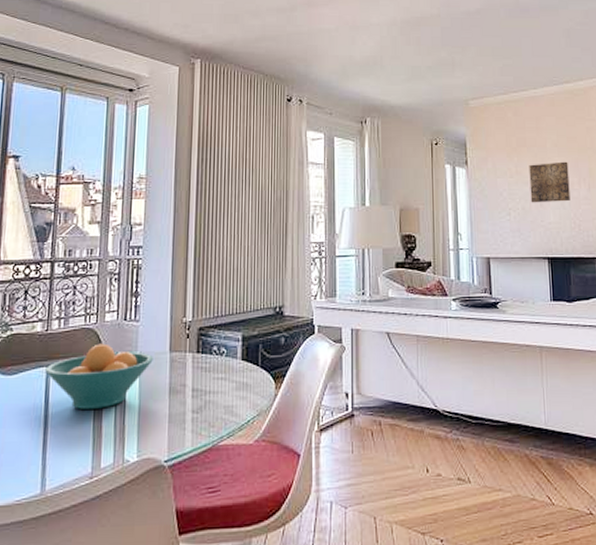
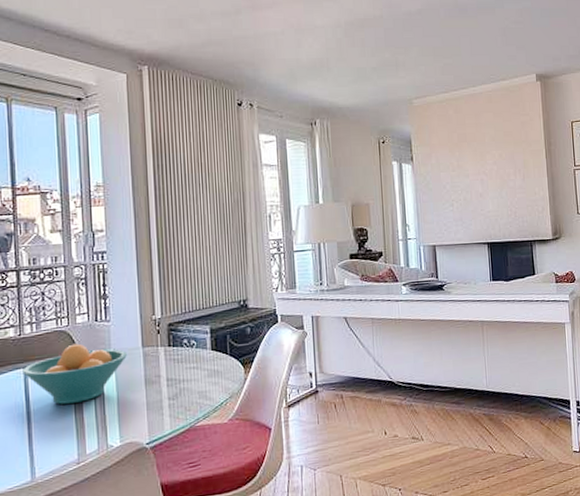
wall art: present [529,161,570,203] -> none [469,154,507,194]

